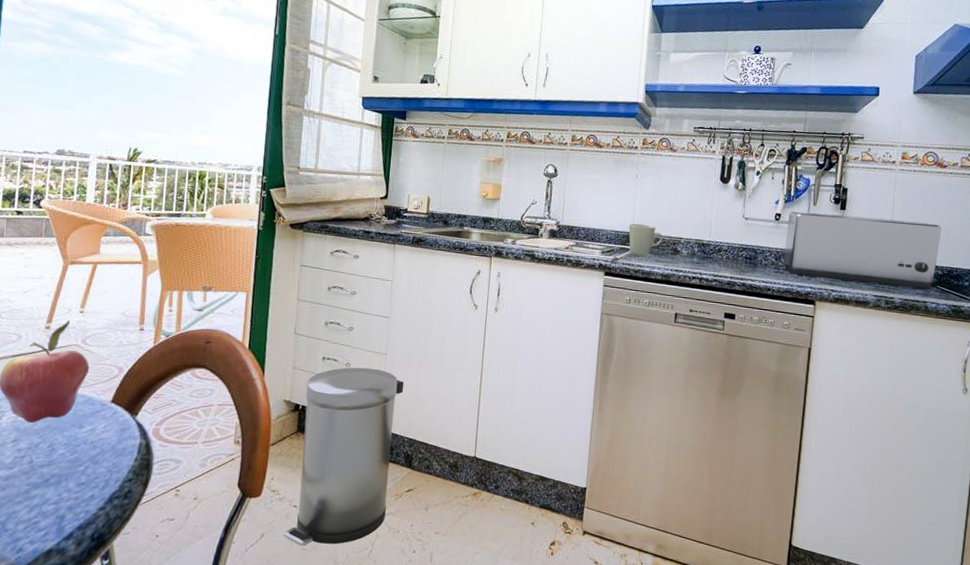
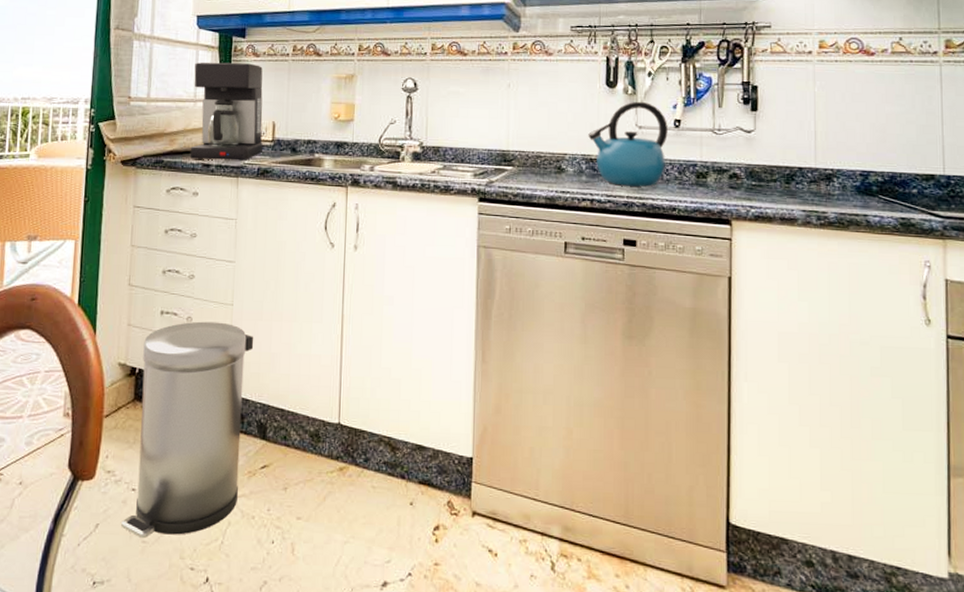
coffee maker: none [352,139,421,230] -> present [190,62,263,161]
mug: present [628,223,663,257] -> none [503,139,543,178]
kettle: none [702,196,770,270] -> present [588,101,668,187]
toaster: present [783,211,942,290] -> none [689,115,877,201]

